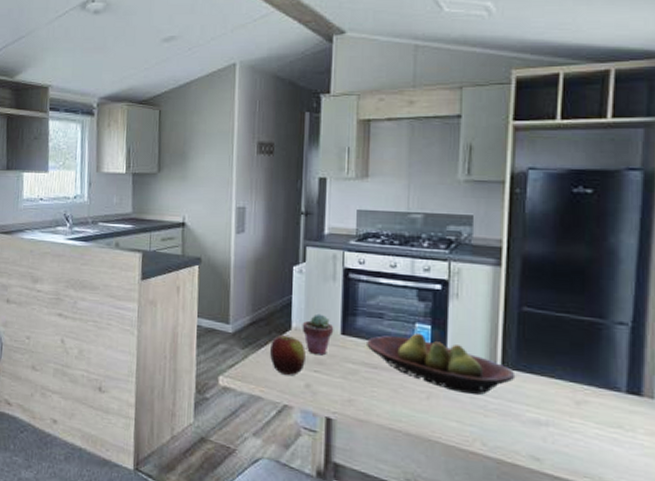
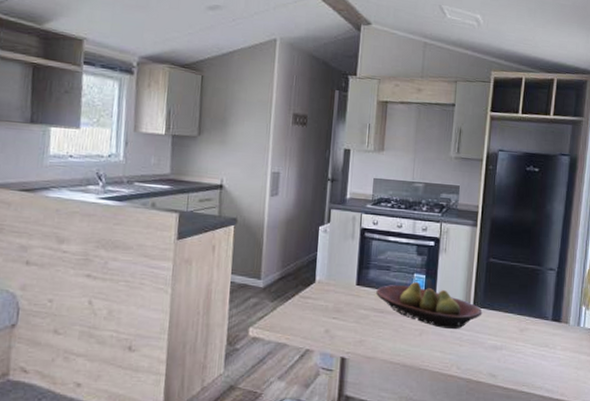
apple: present [270,335,305,376] -> none [296,288,327,324]
potted succulent: present [302,313,334,356] -> none [324,268,351,304]

